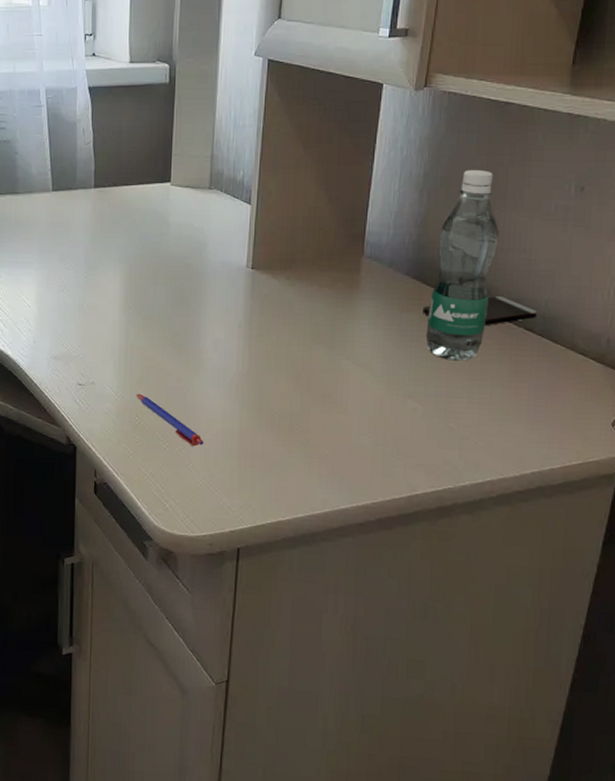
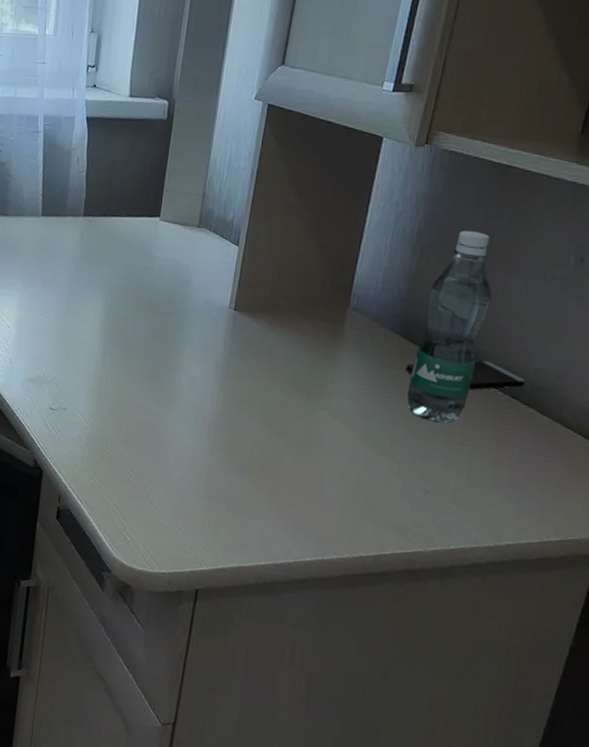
pen: present [135,393,204,447] -> none [106,423,171,483]

